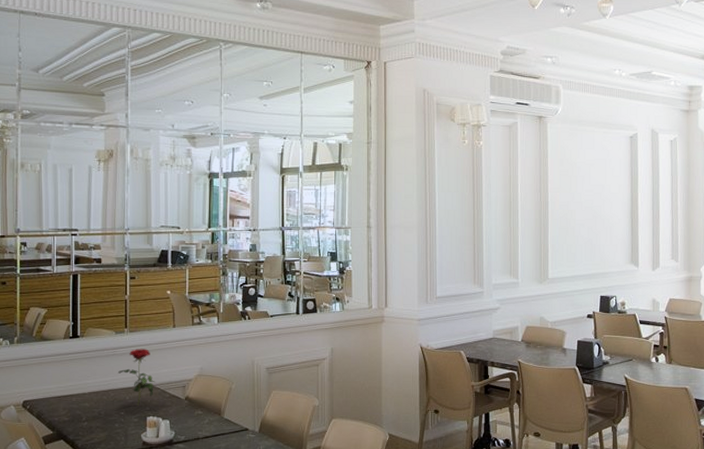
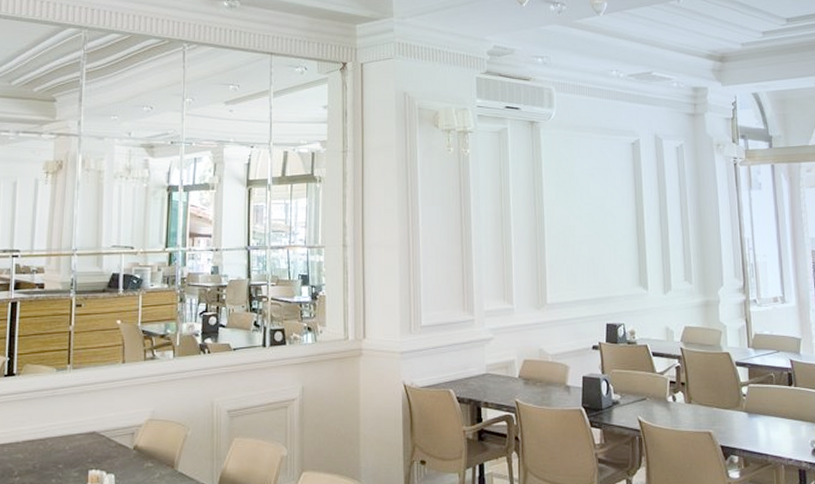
flower: present [117,349,155,406] -> none [57,388,100,457]

